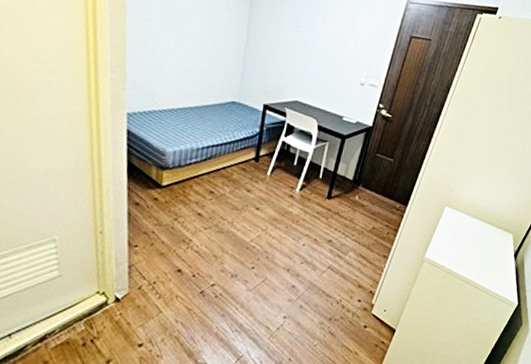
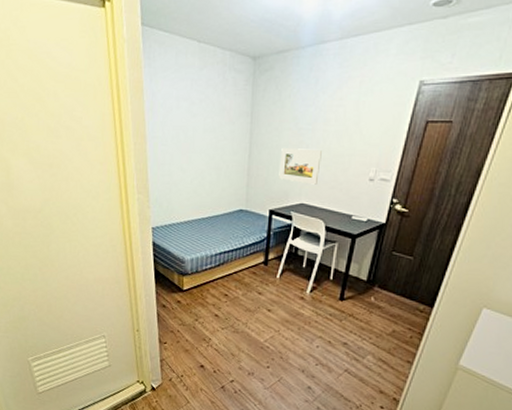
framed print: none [275,43,319,84] -> present [279,148,322,185]

